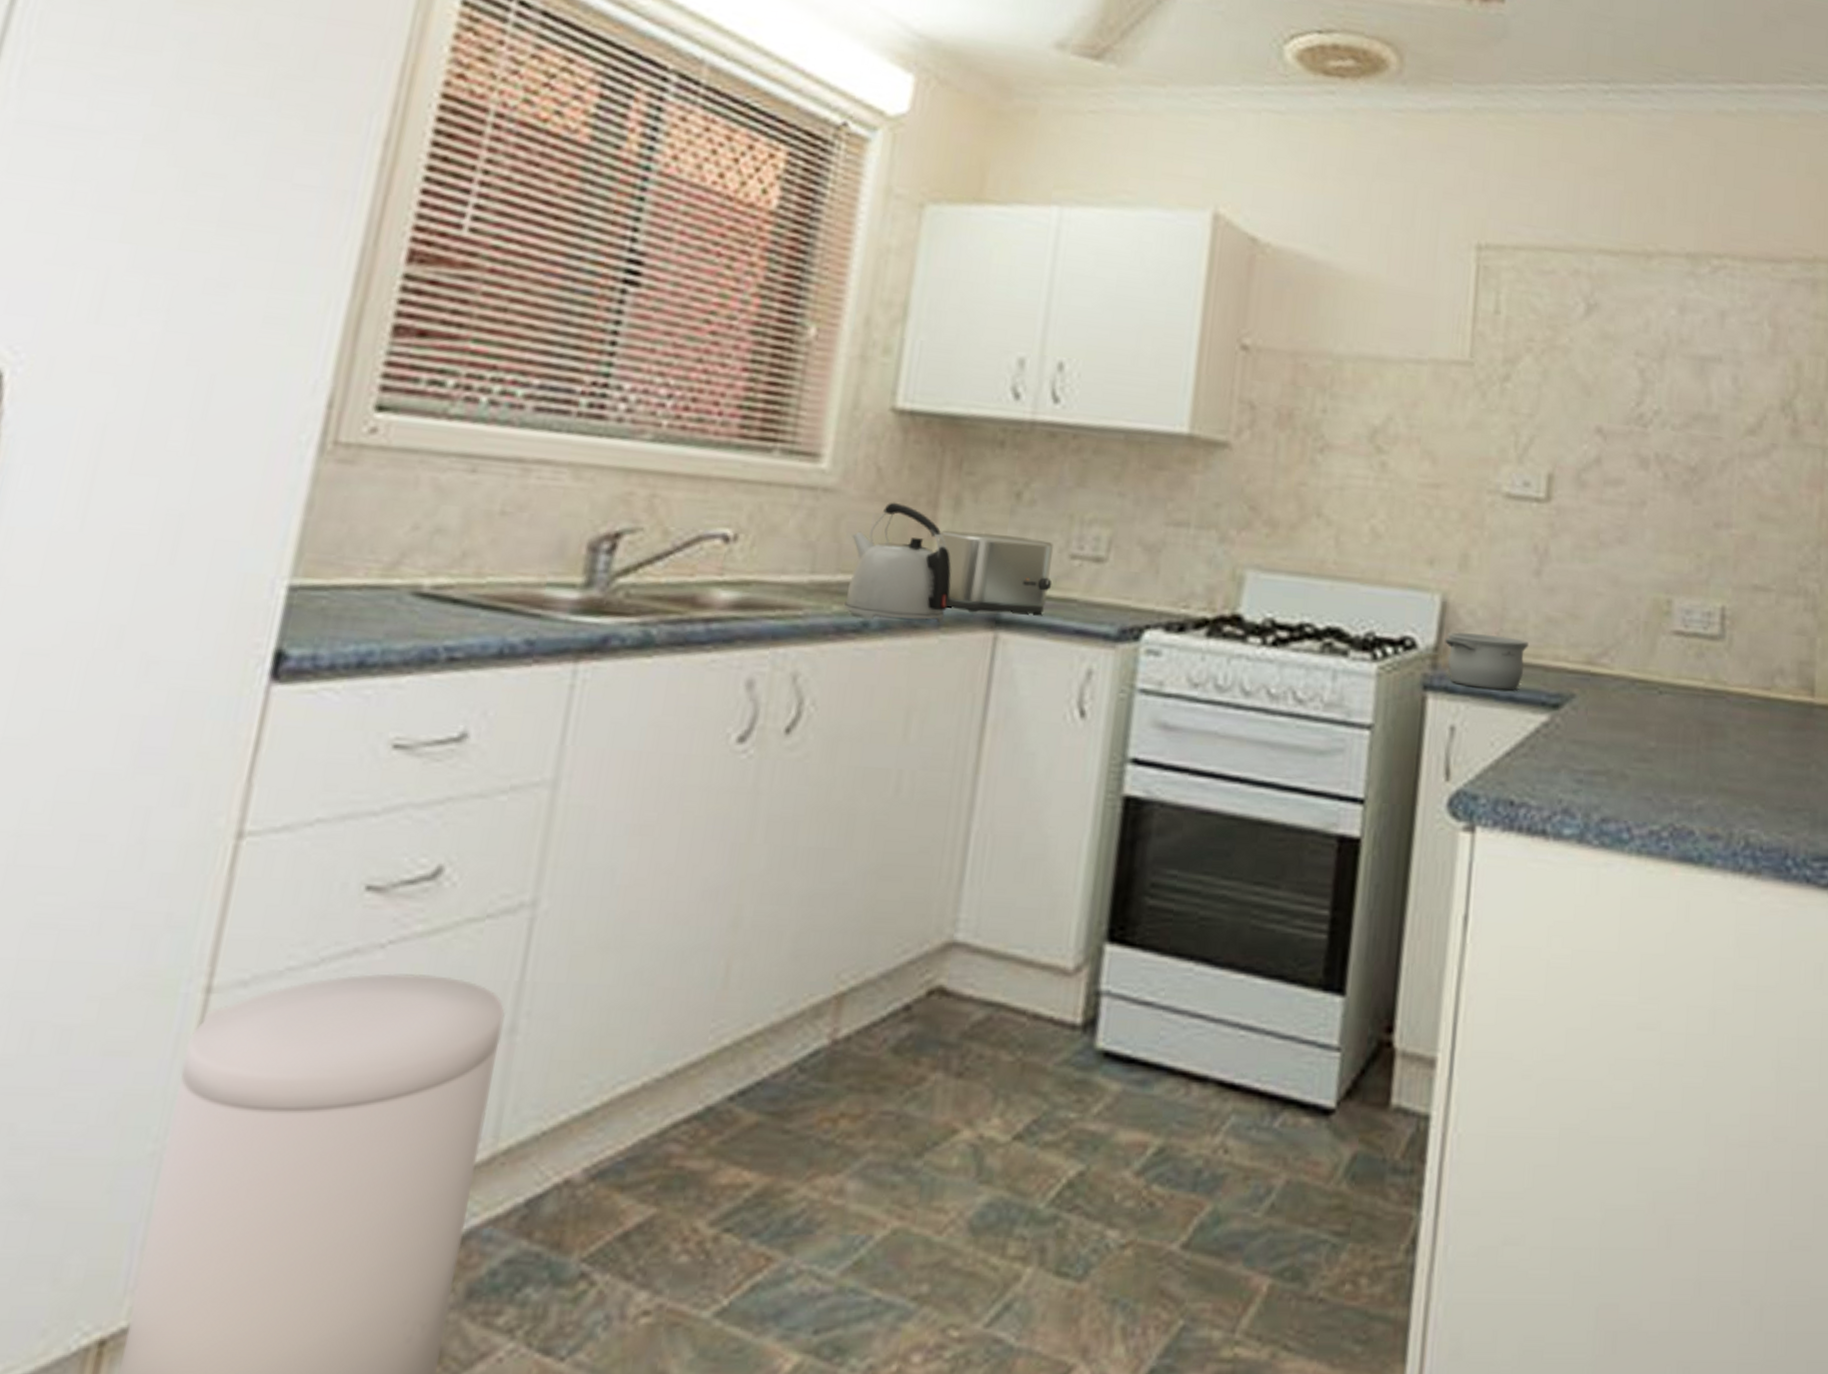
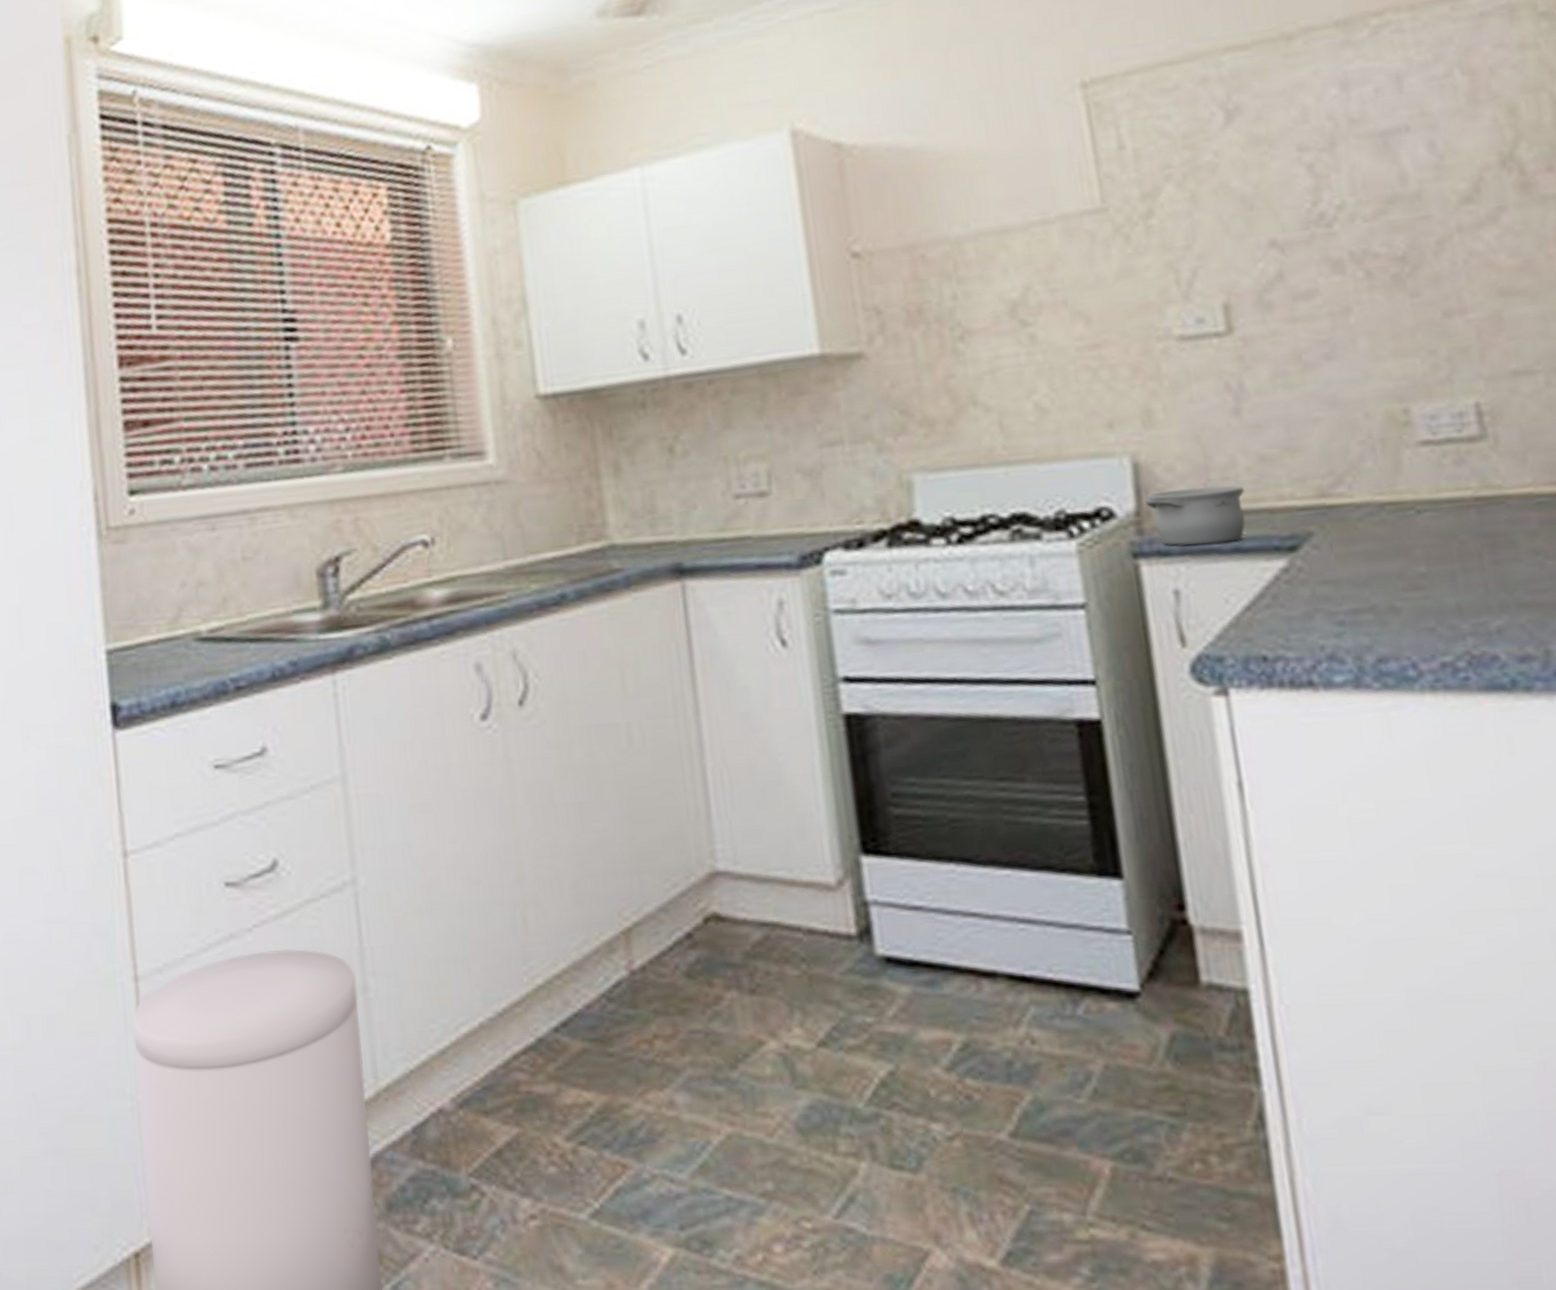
kettle: present [843,502,952,623] -> none [531,480,632,592]
toaster: present [938,530,1054,615] -> none [608,487,724,568]

